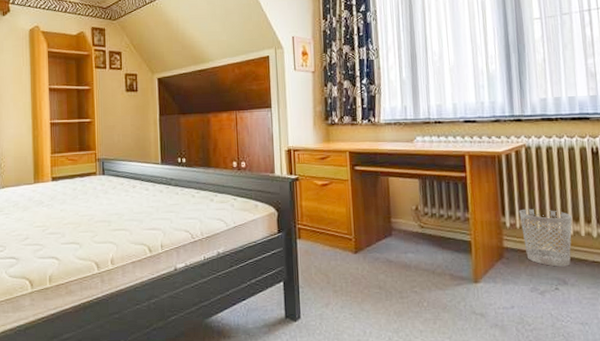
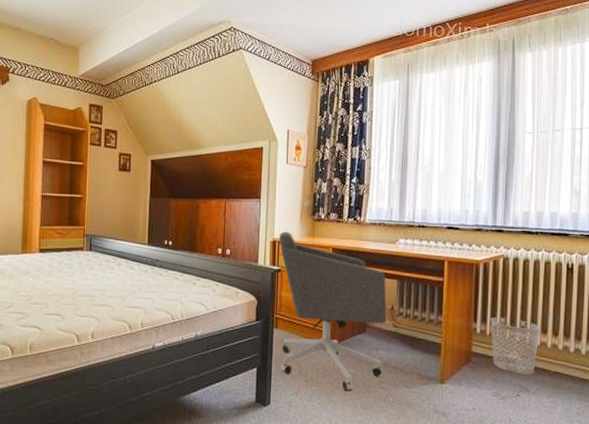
office chair: none [293,139,414,299] -> present [278,231,387,392]

